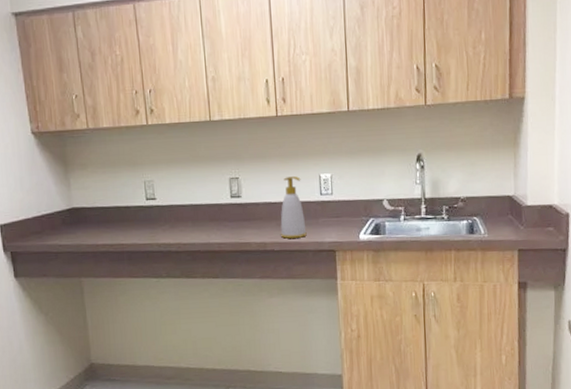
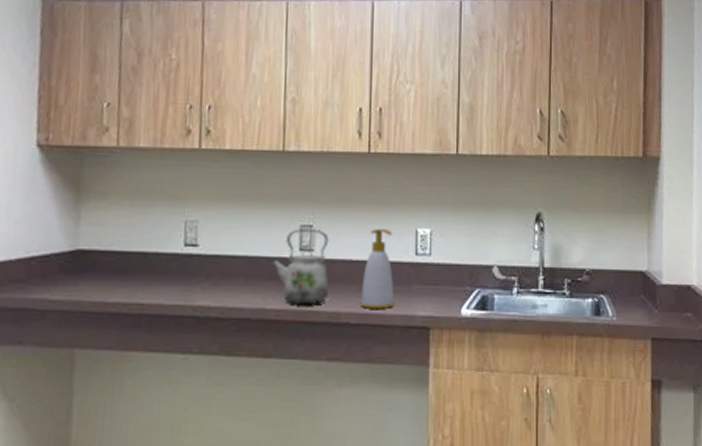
kettle: none [210,181,256,238] -> present [271,230,329,304]

